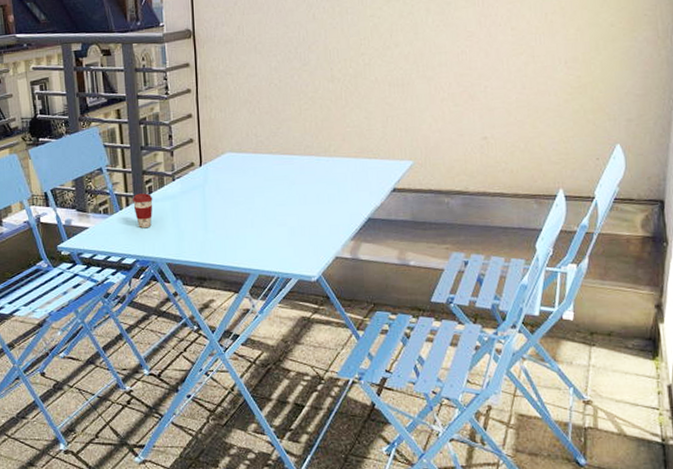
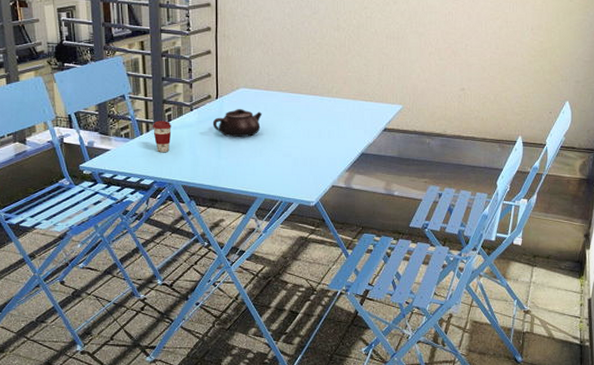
teapot: none [197,175,252,207] -> present [212,108,263,137]

